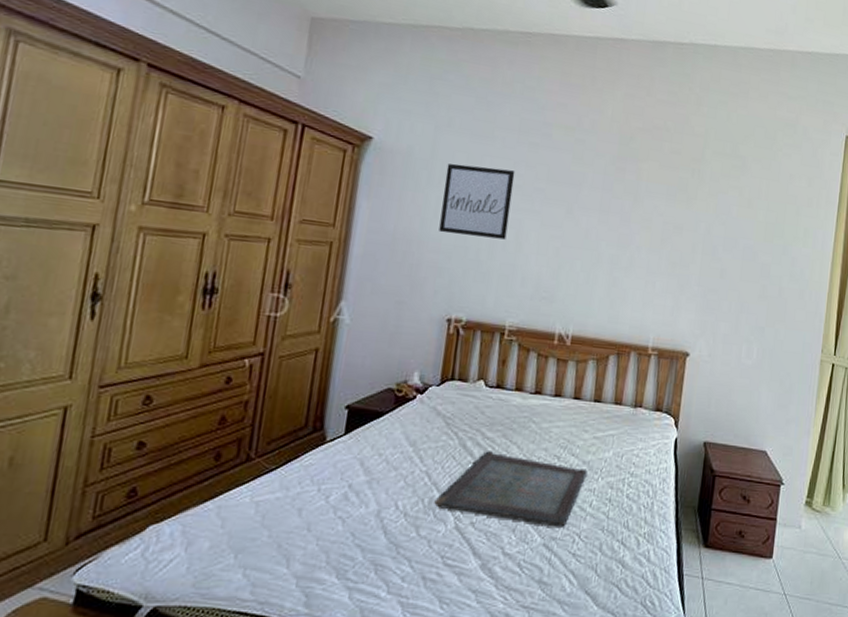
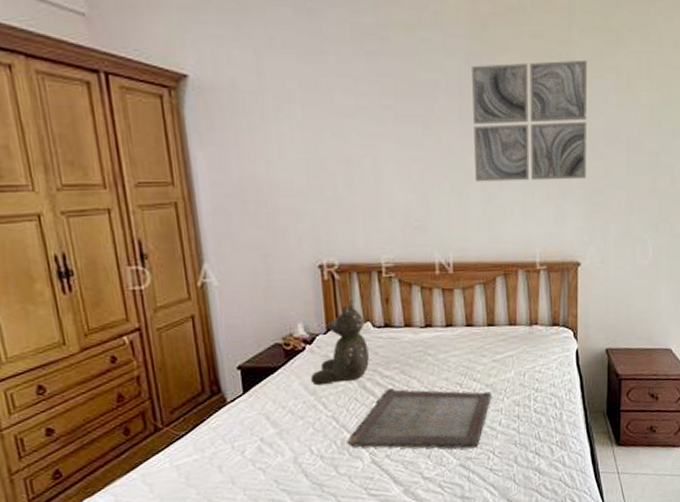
teddy bear: none [413,356,479,438] -> present [310,300,369,386]
wall art: present [439,163,516,240] -> none [279,89,363,174]
wall art: none [605,167,716,278] -> present [472,59,588,182]

